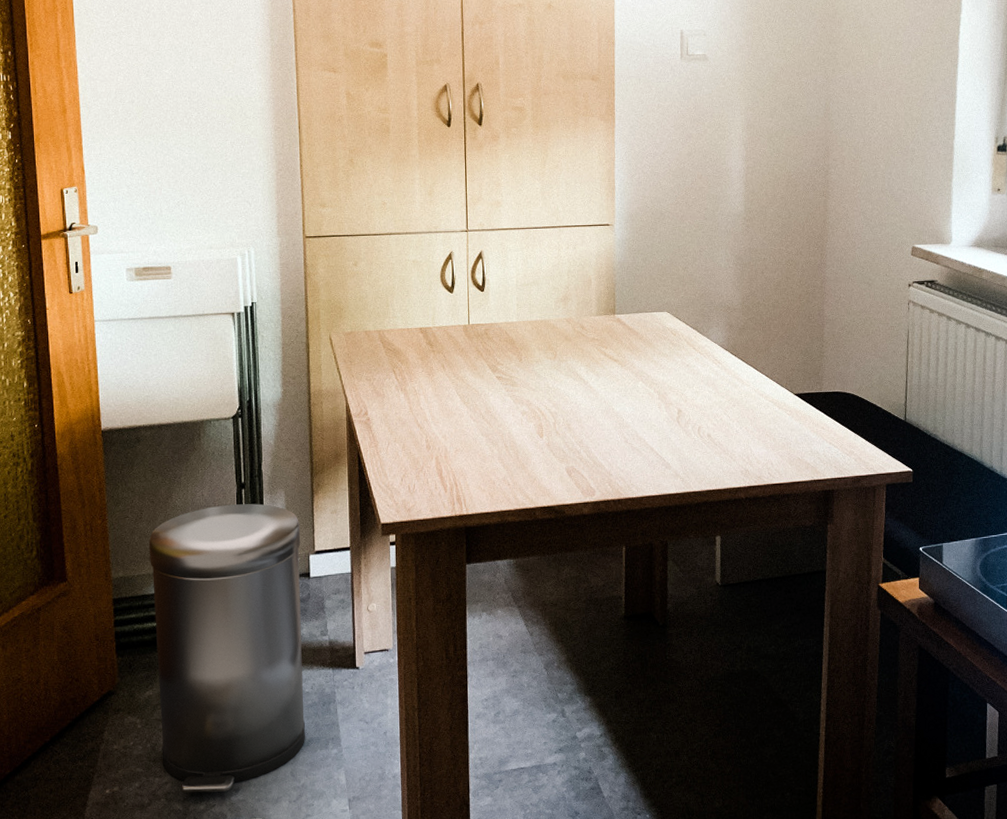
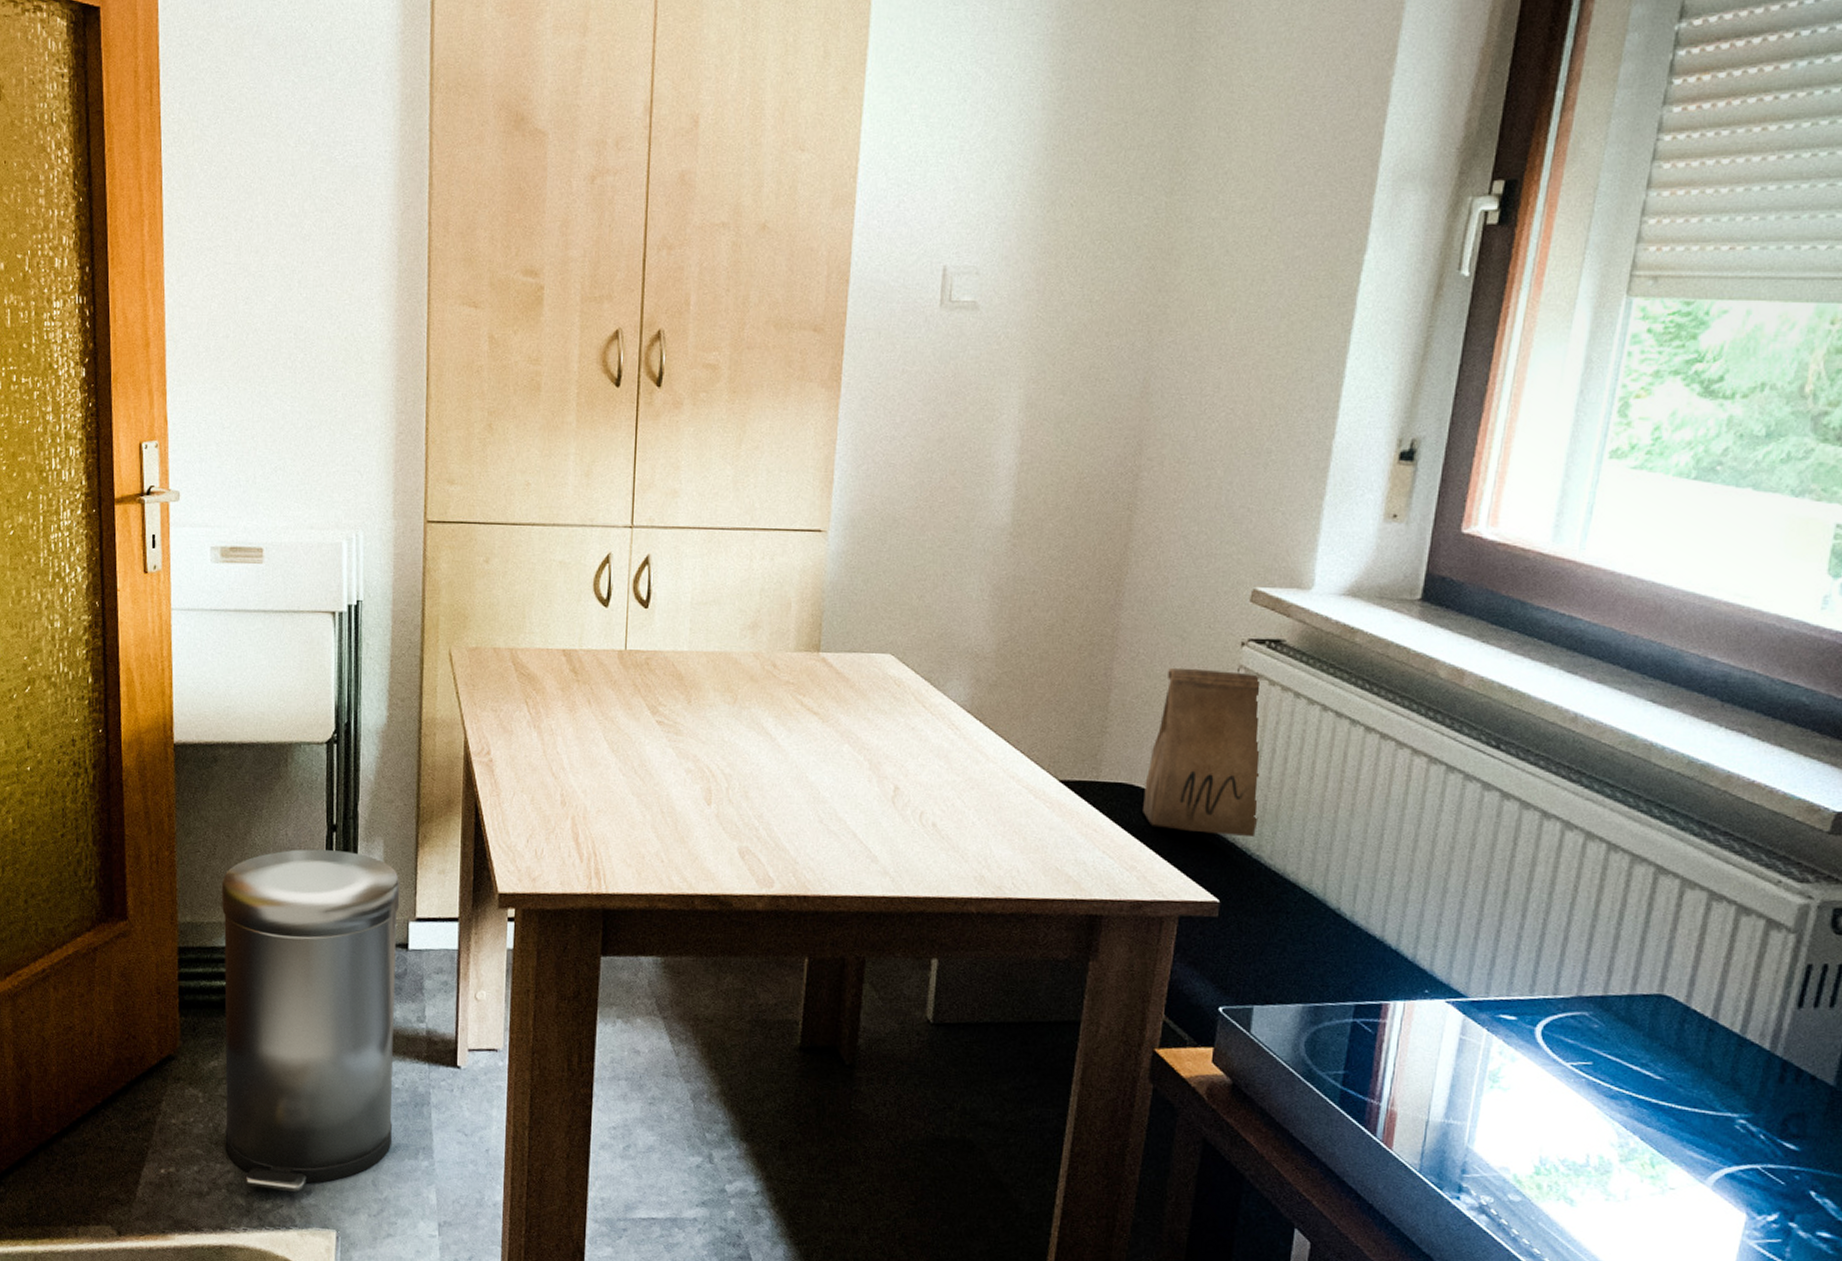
paper bag: none [853,305,933,422] -> present [1143,667,1259,838]

